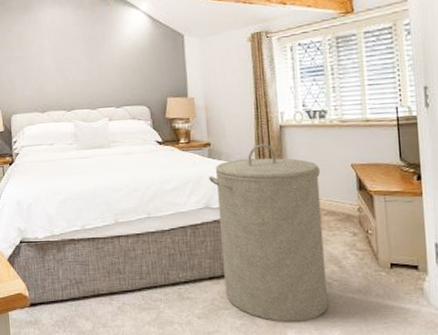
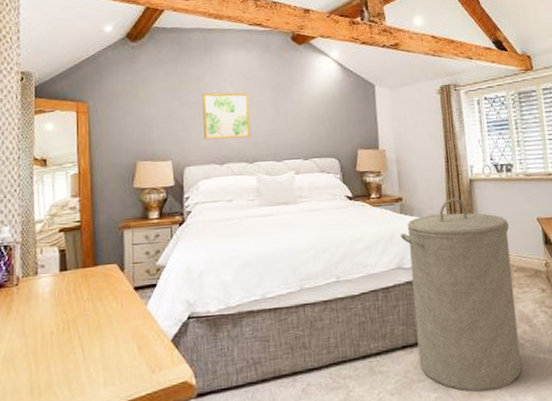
wall art: none [23,47,68,91] -> present [201,92,251,140]

